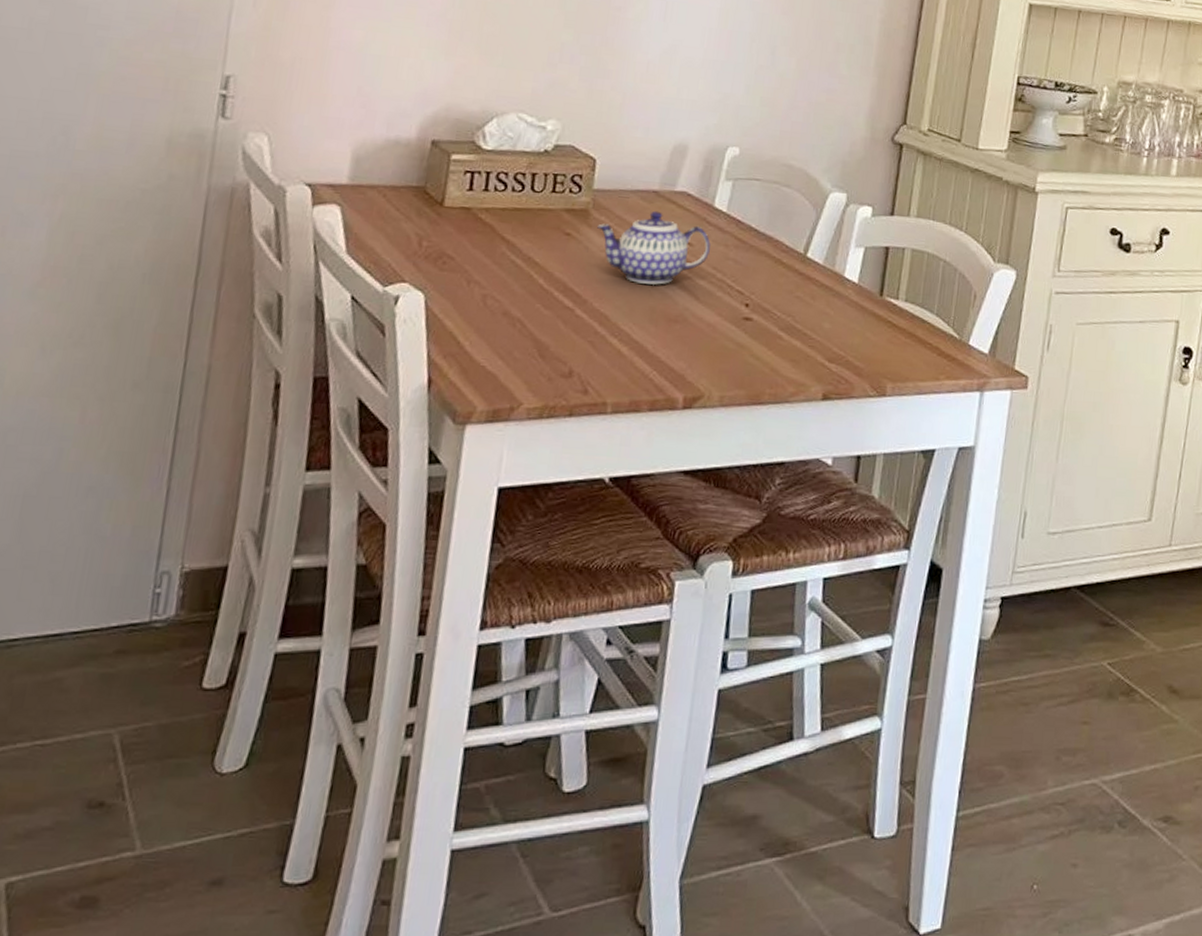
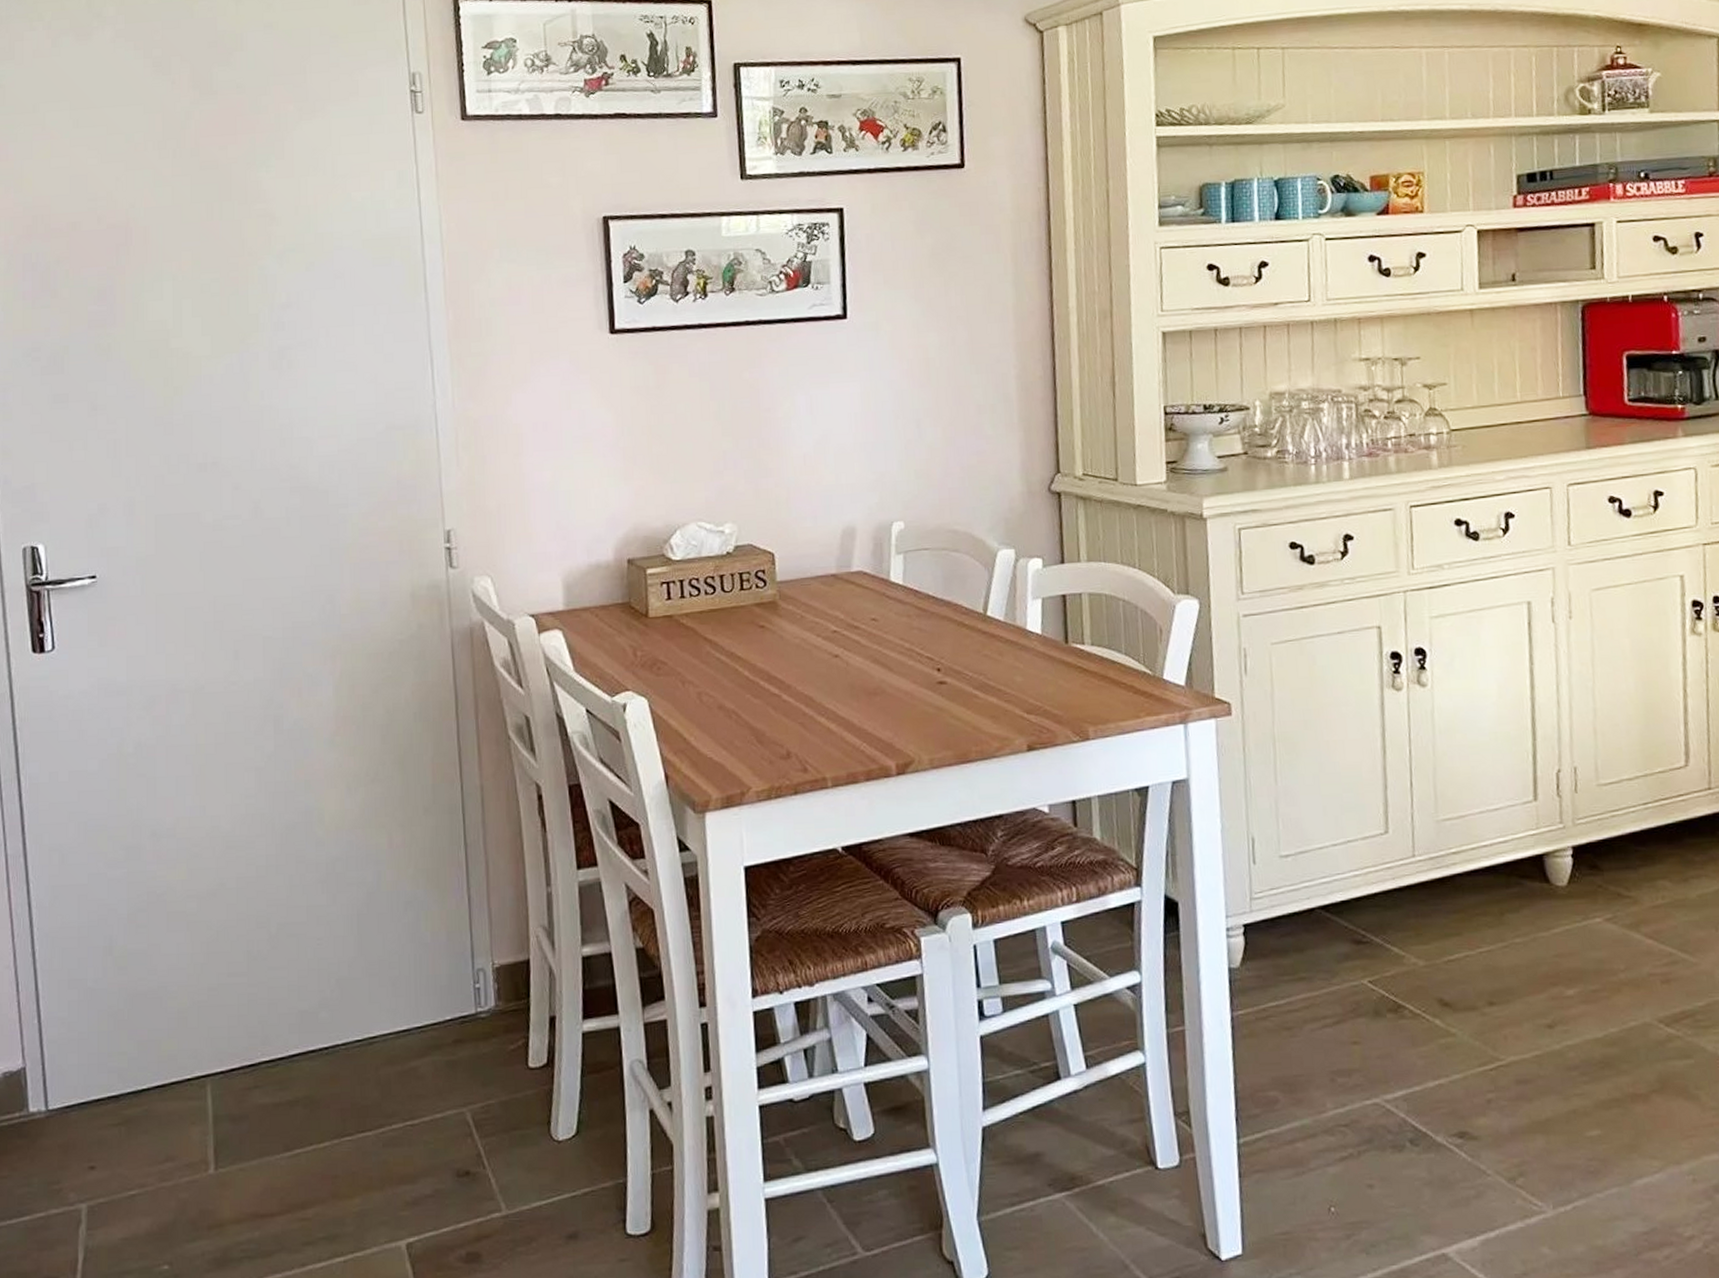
teapot: present [597,210,711,286] -> none [787,593,894,664]

